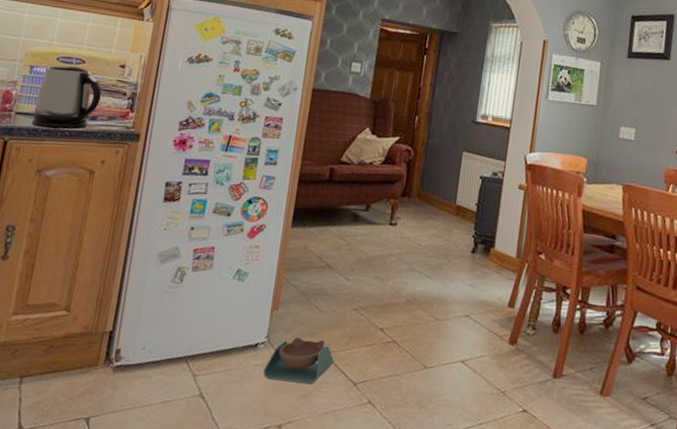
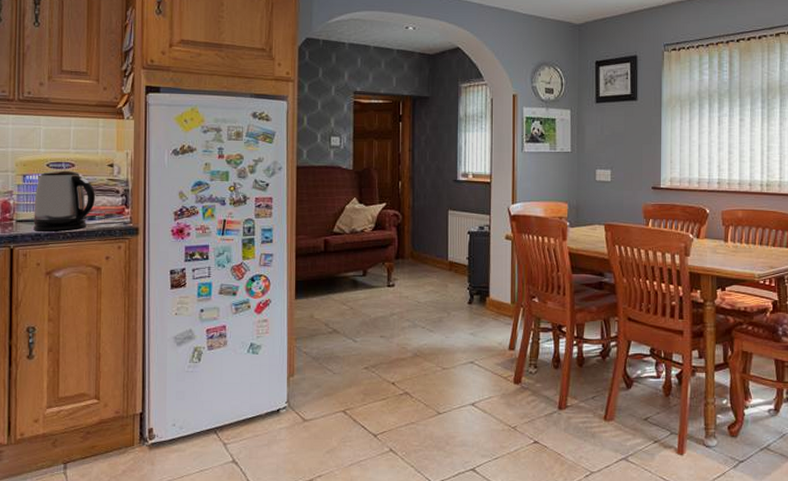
pet bowl: present [263,337,334,385] -> none [288,399,352,441]

